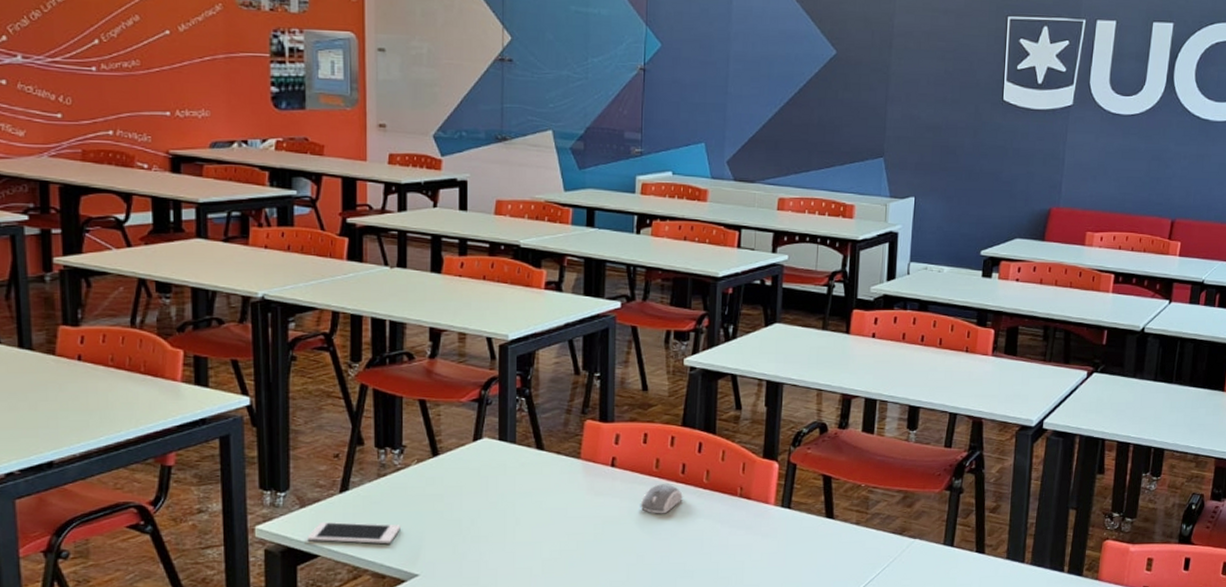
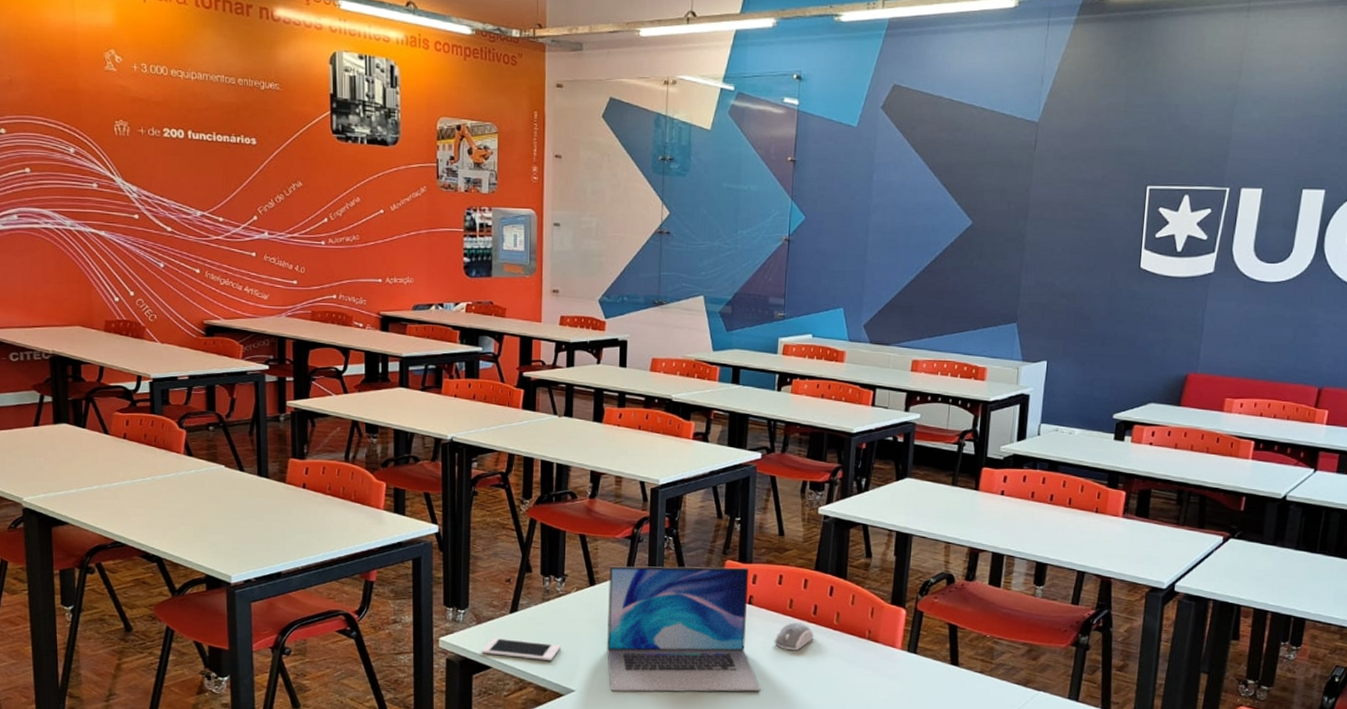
laptop: none [454,427,627,573] -> present [607,566,761,692]

